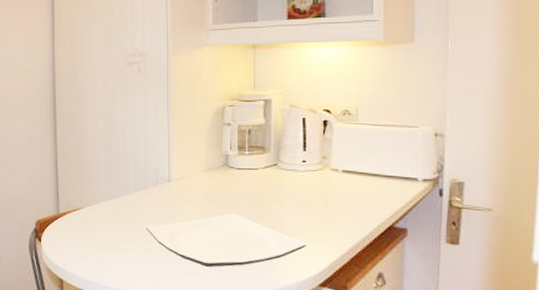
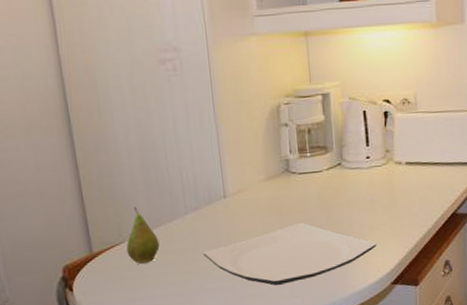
fruit: none [85,180,111,228] -> present [126,206,160,264]

